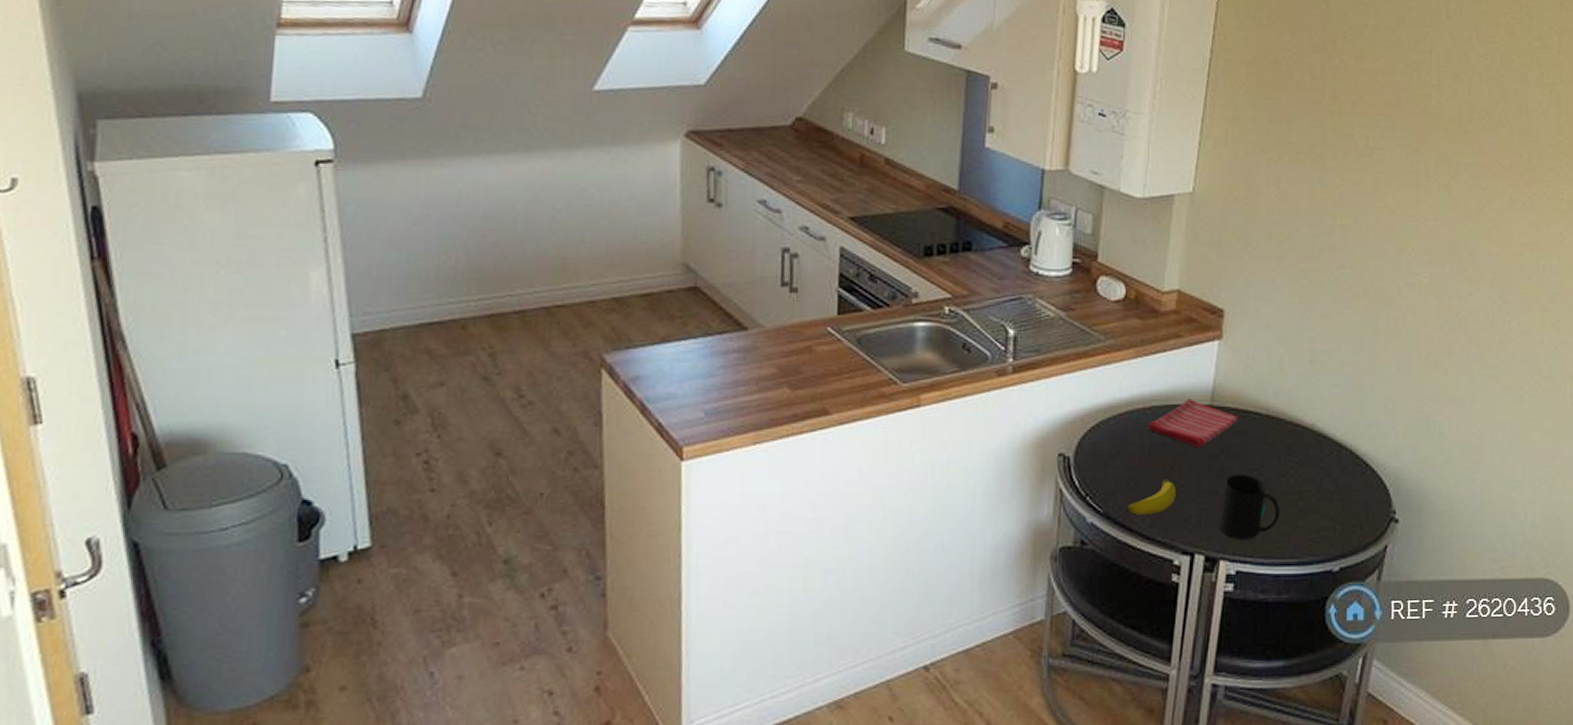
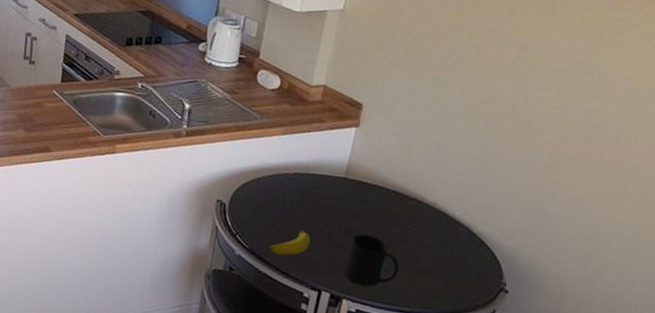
dish towel: present [1148,399,1240,448] -> none [290,170,369,210]

